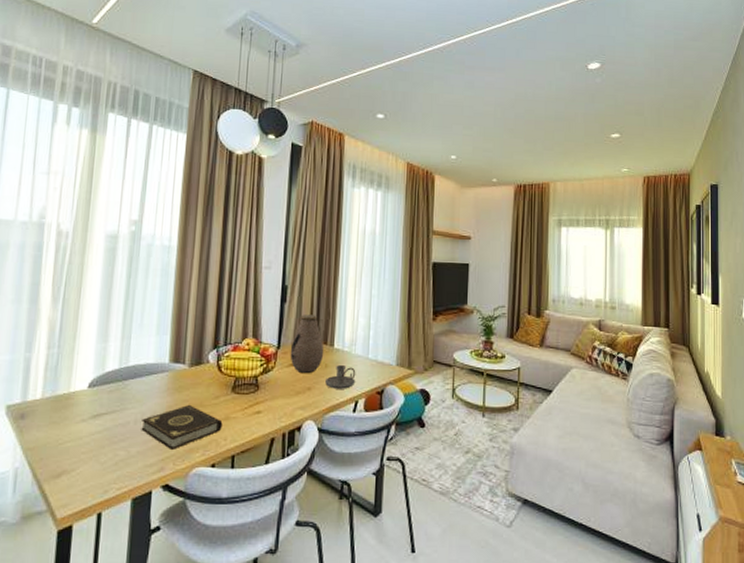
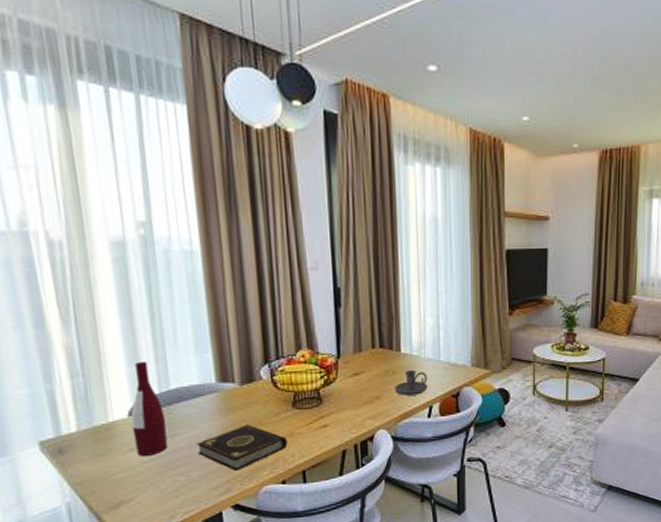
wine bottle: none [88,338,120,427] -> present [131,361,168,456]
vase: present [290,314,324,374] -> none [352,318,391,383]

